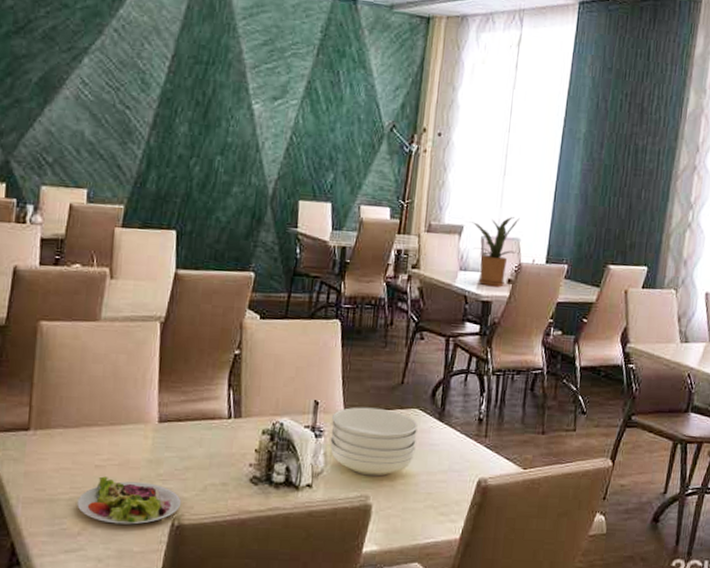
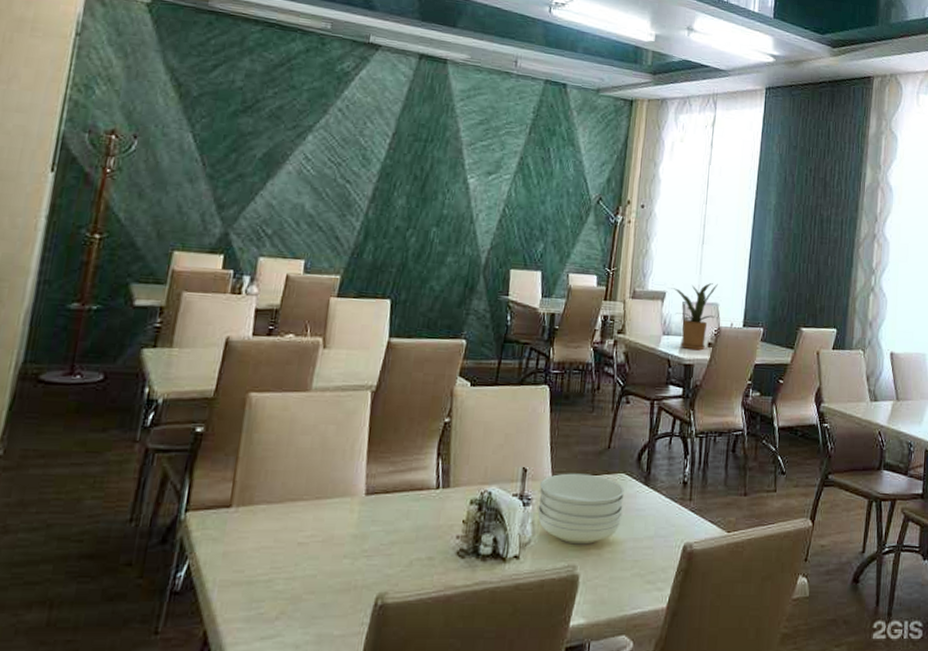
salad plate: present [77,476,182,525] -> none [276,554,386,606]

